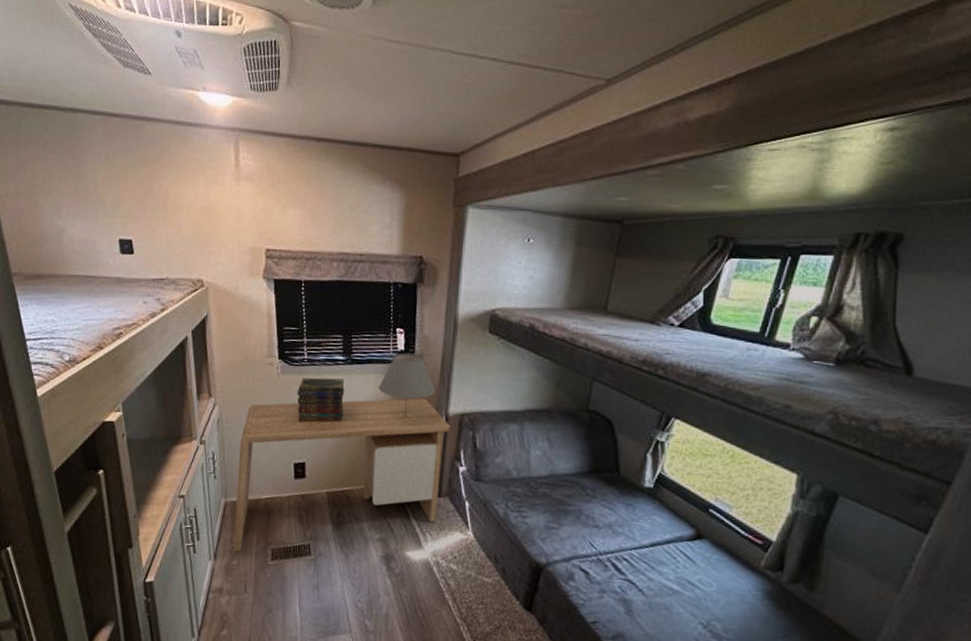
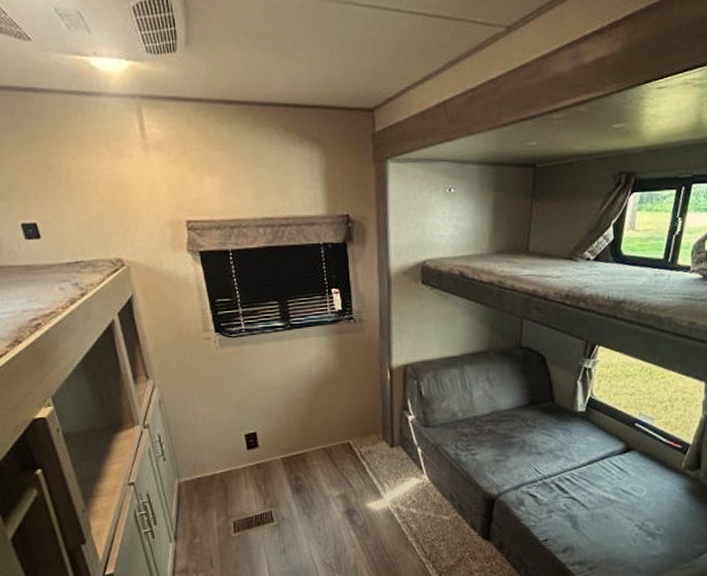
desk: present [233,398,450,552] -> none [186,355,395,530]
book stack: present [297,377,345,423] -> none [238,345,289,393]
table lamp: present [378,353,436,418] -> none [321,312,378,375]

